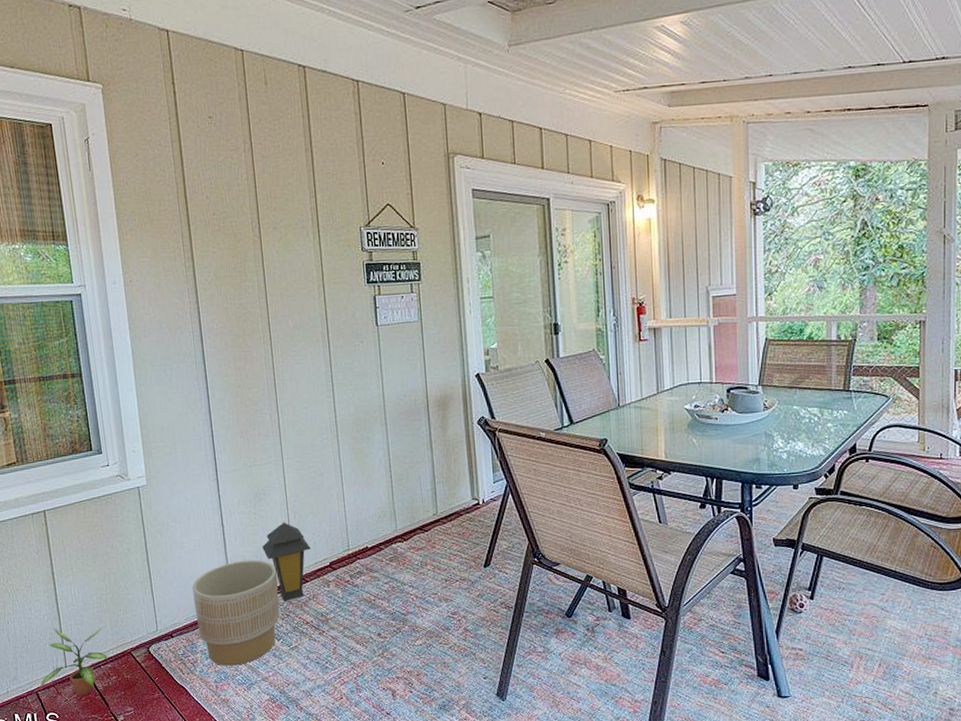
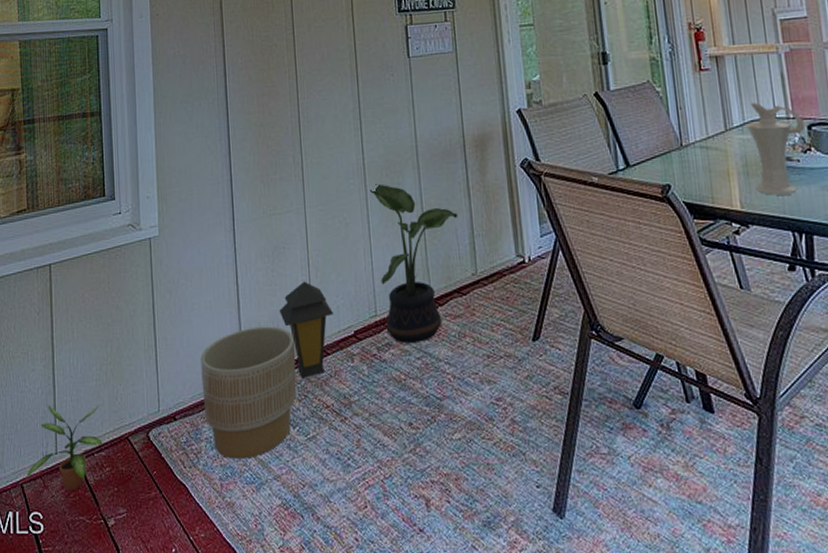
potted plant: none [342,439,422,571] -> present [370,184,458,343]
pitcher: none [675,368,725,448] -> present [746,102,805,195]

